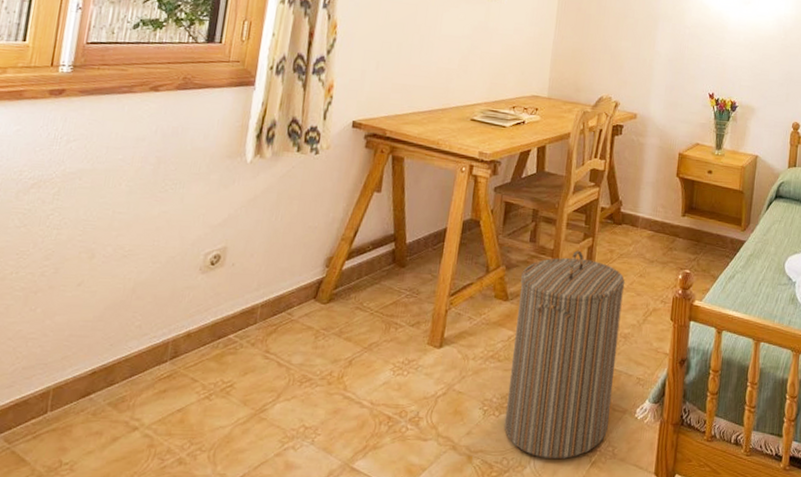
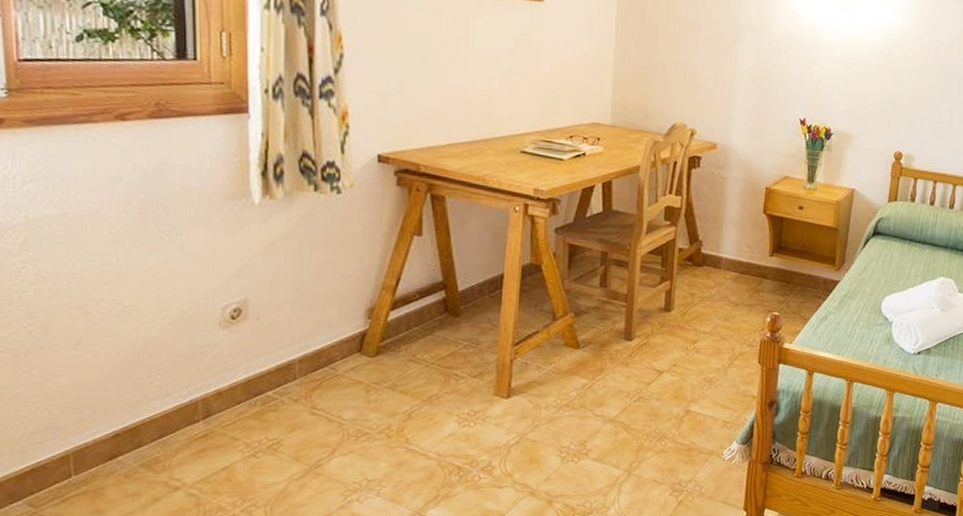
laundry hamper: present [504,250,626,459] -> none [584,294,709,500]

